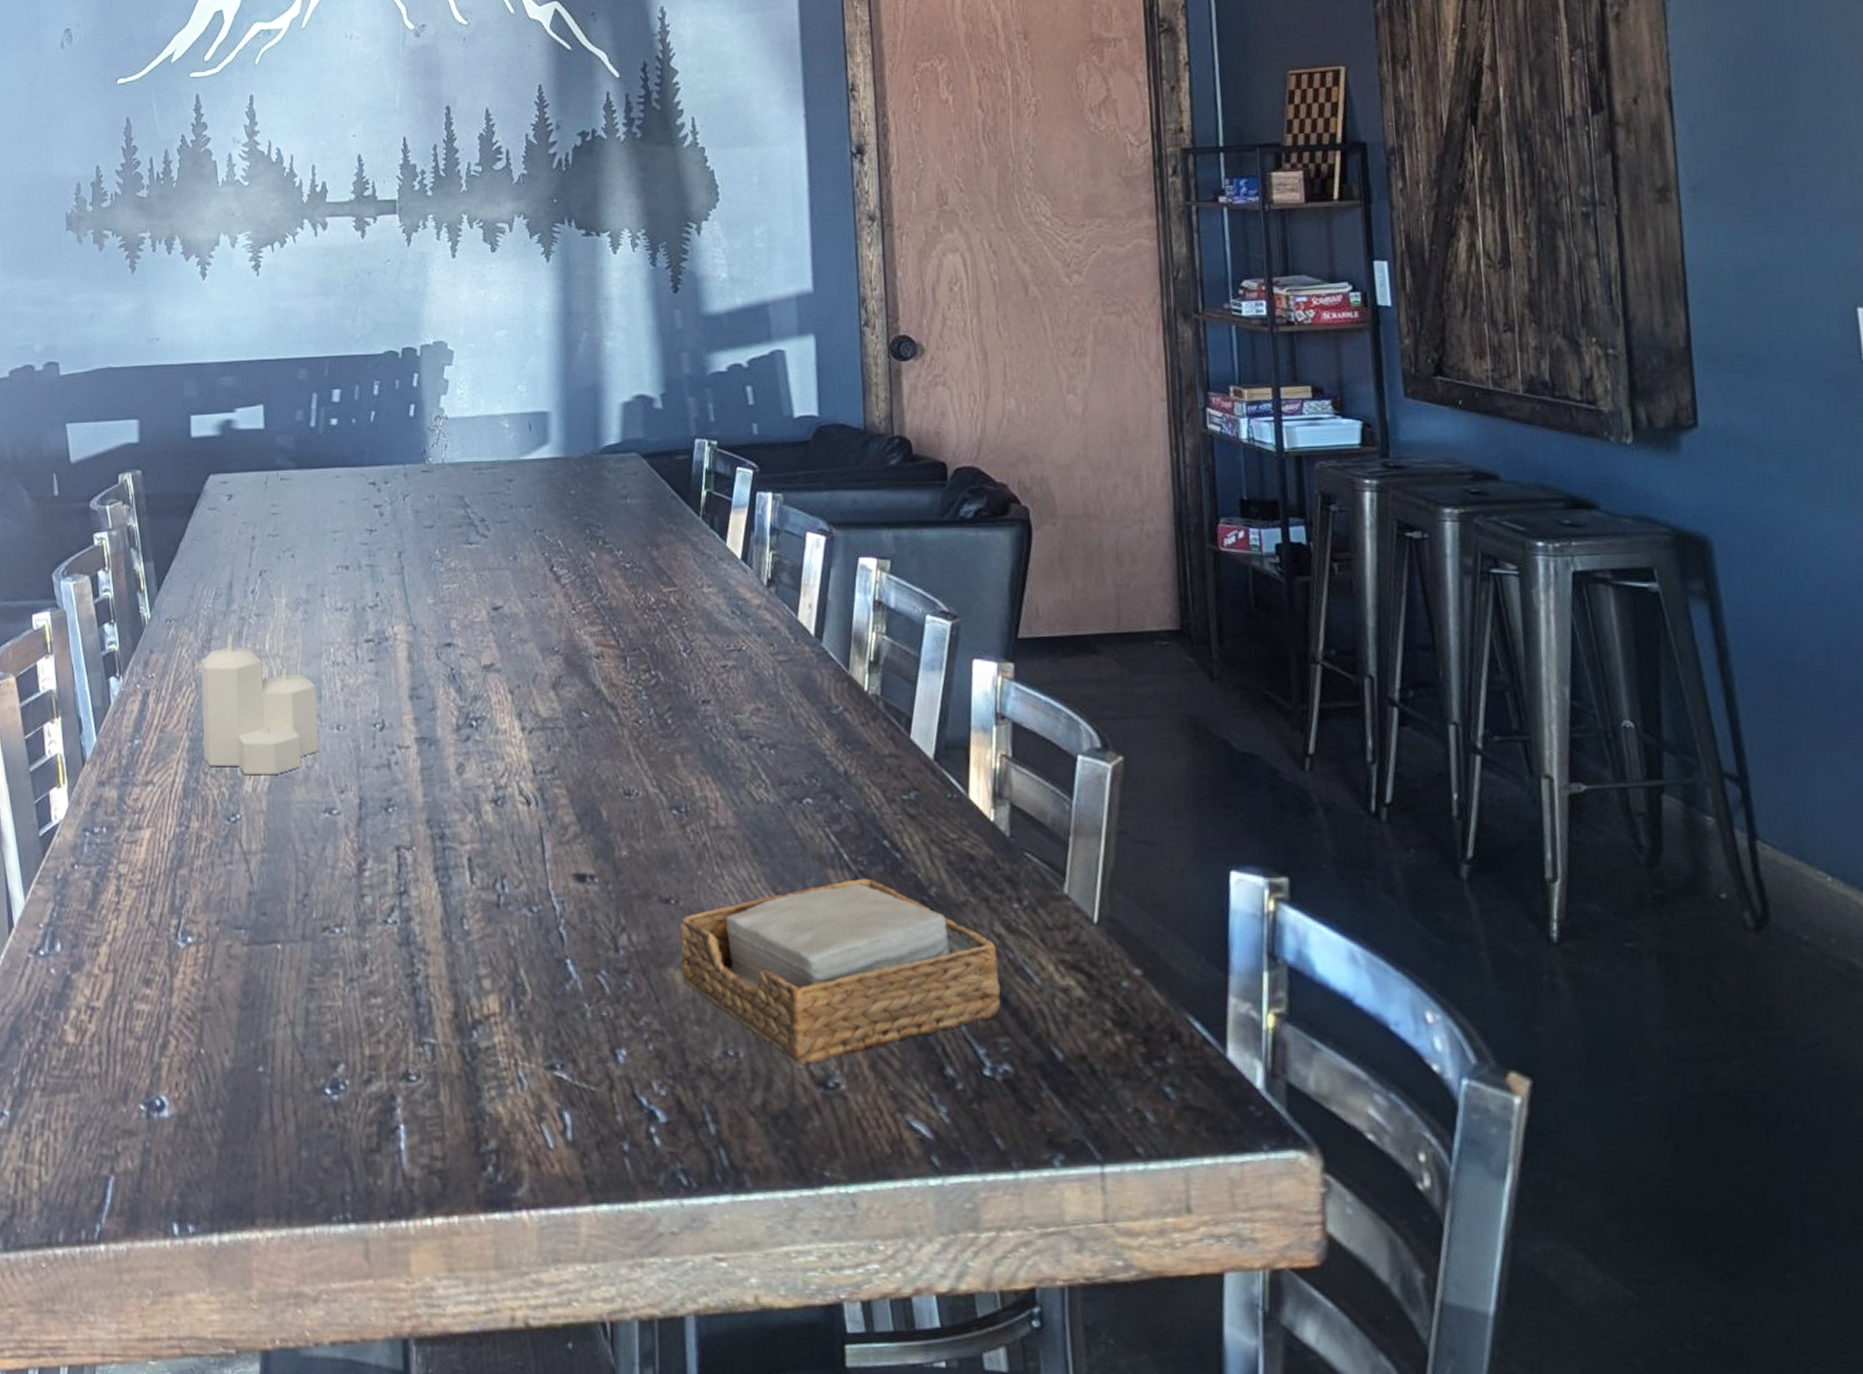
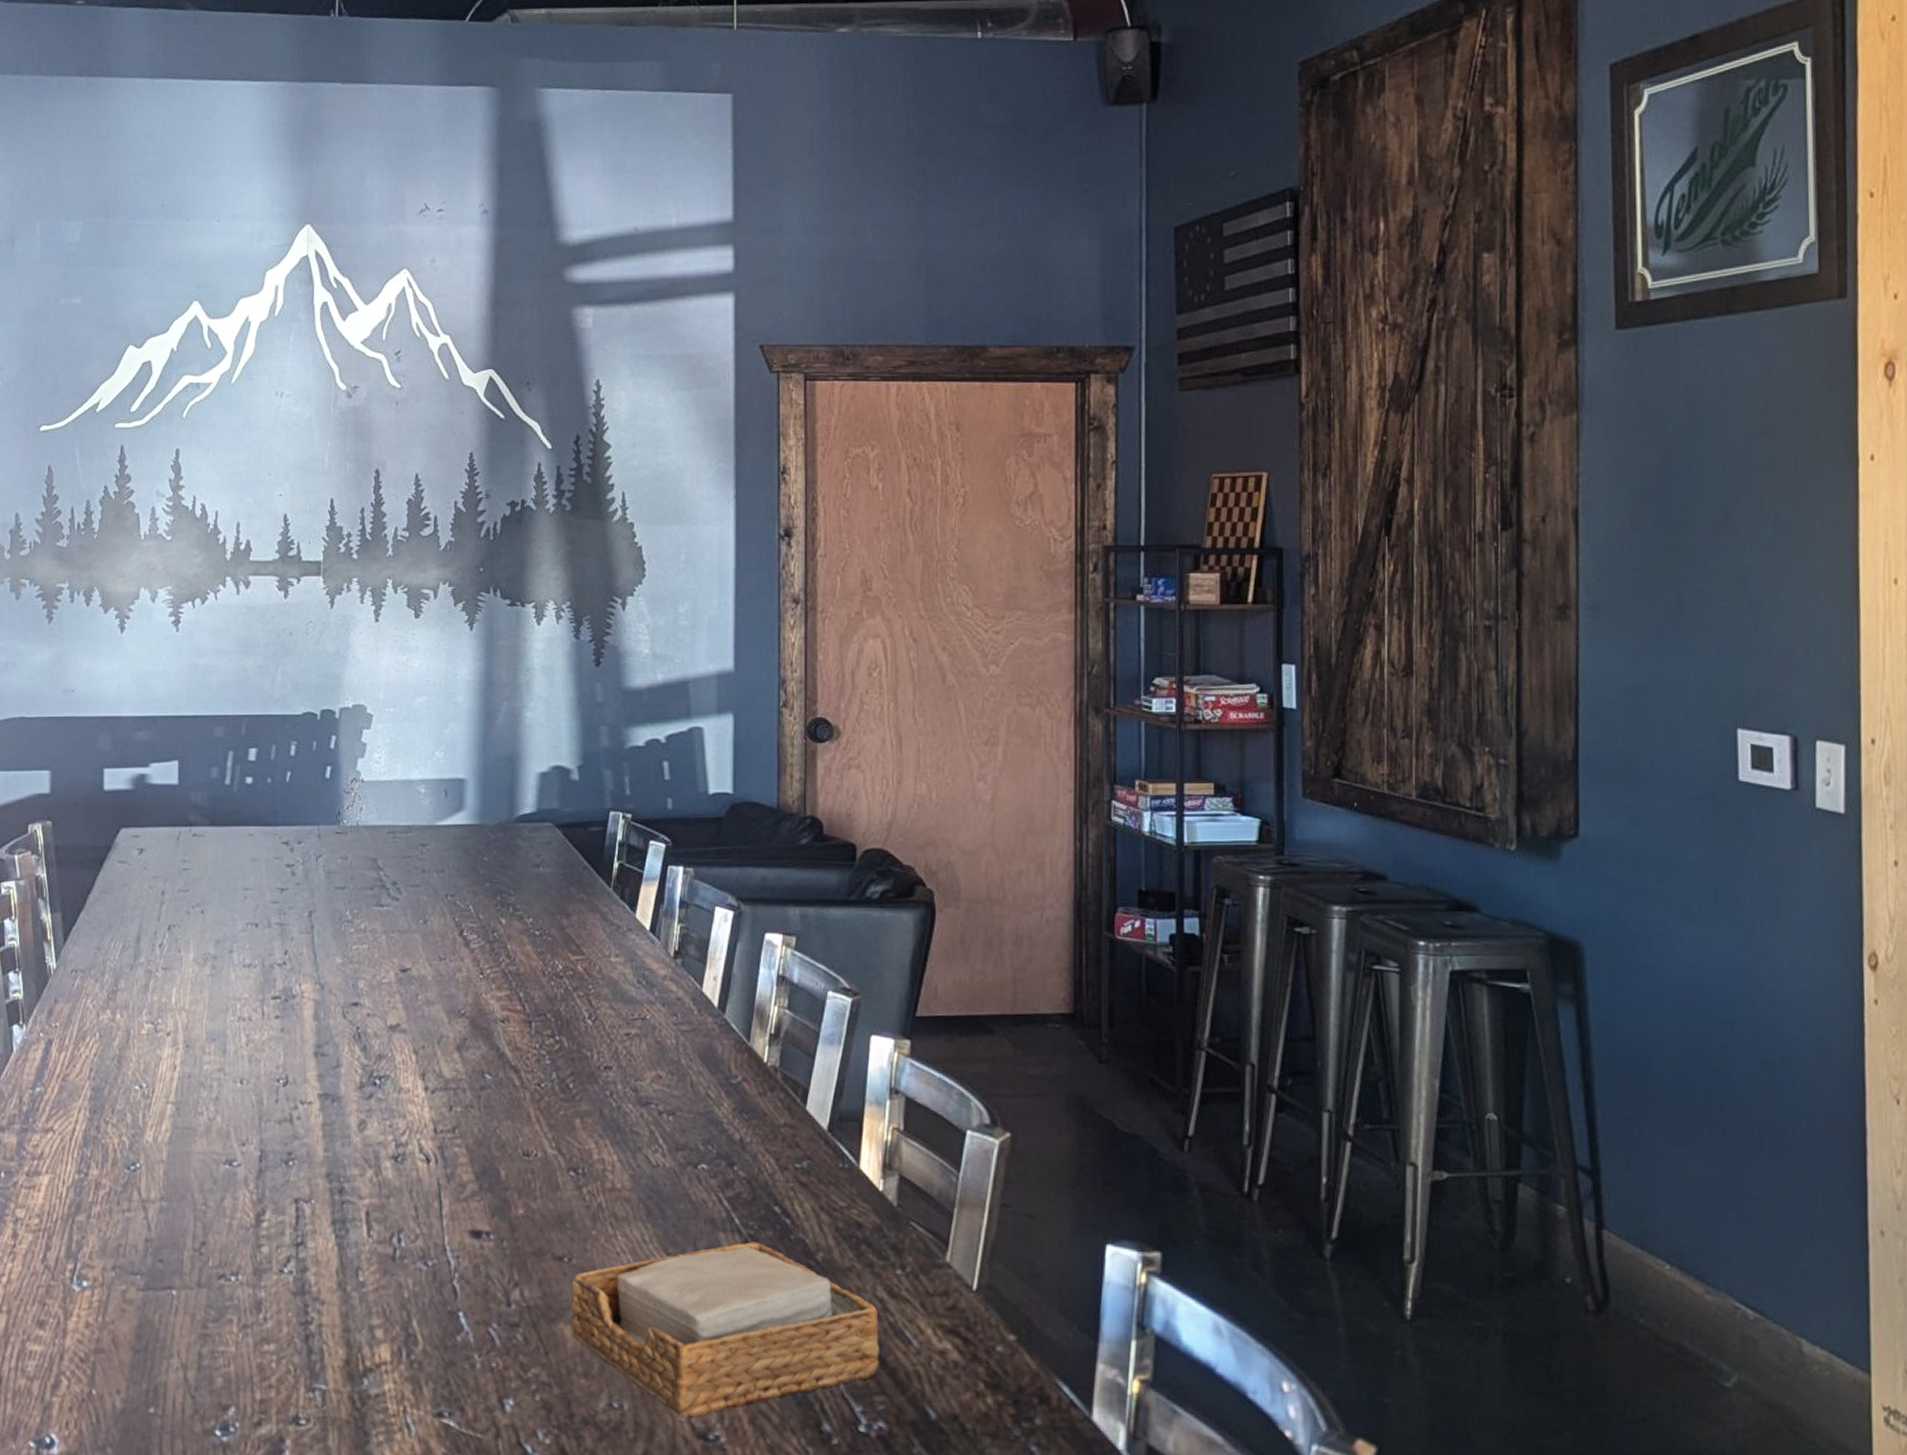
candle: present [201,634,319,774] -> none [105,986,222,1125]

